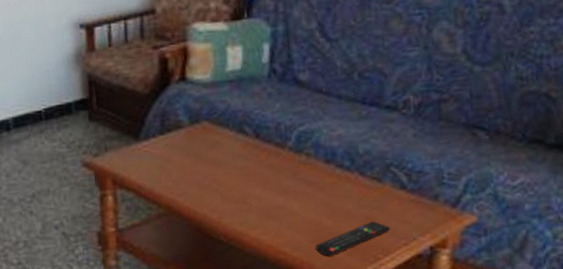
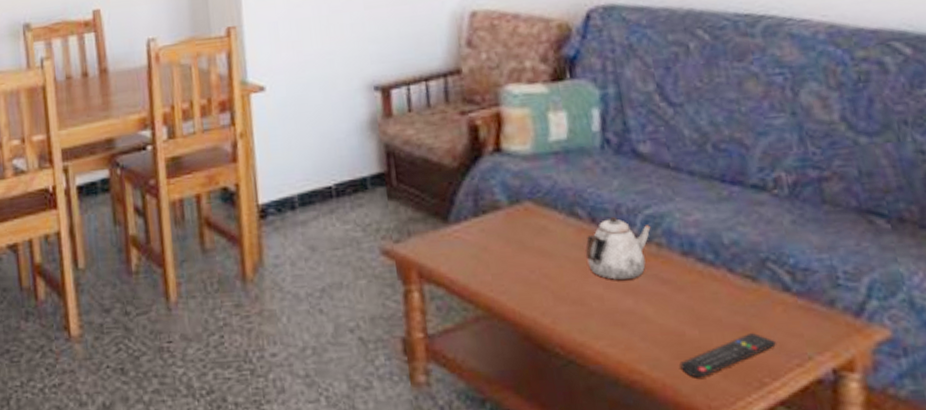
teapot: none [249,133,303,184] -> present [585,217,651,281]

